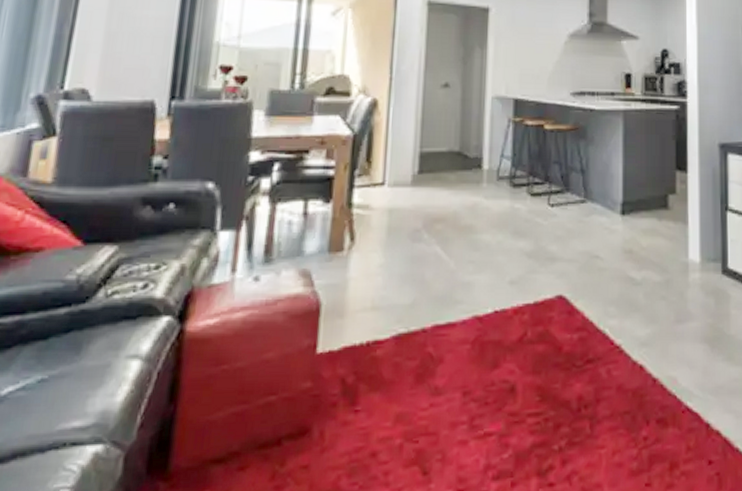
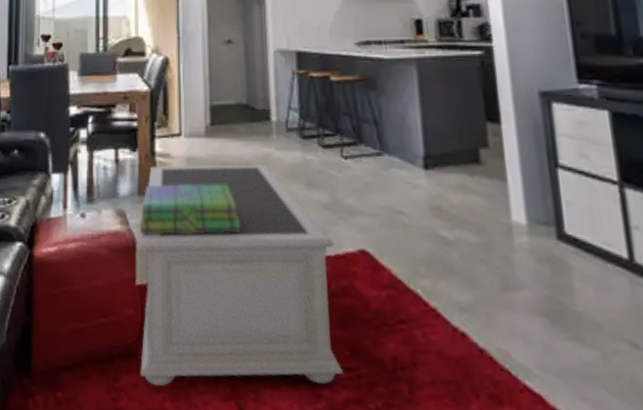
coffee table: none [313,215,535,463] -> present [140,164,343,386]
stack of books: none [327,236,442,295] -> present [140,184,241,235]

